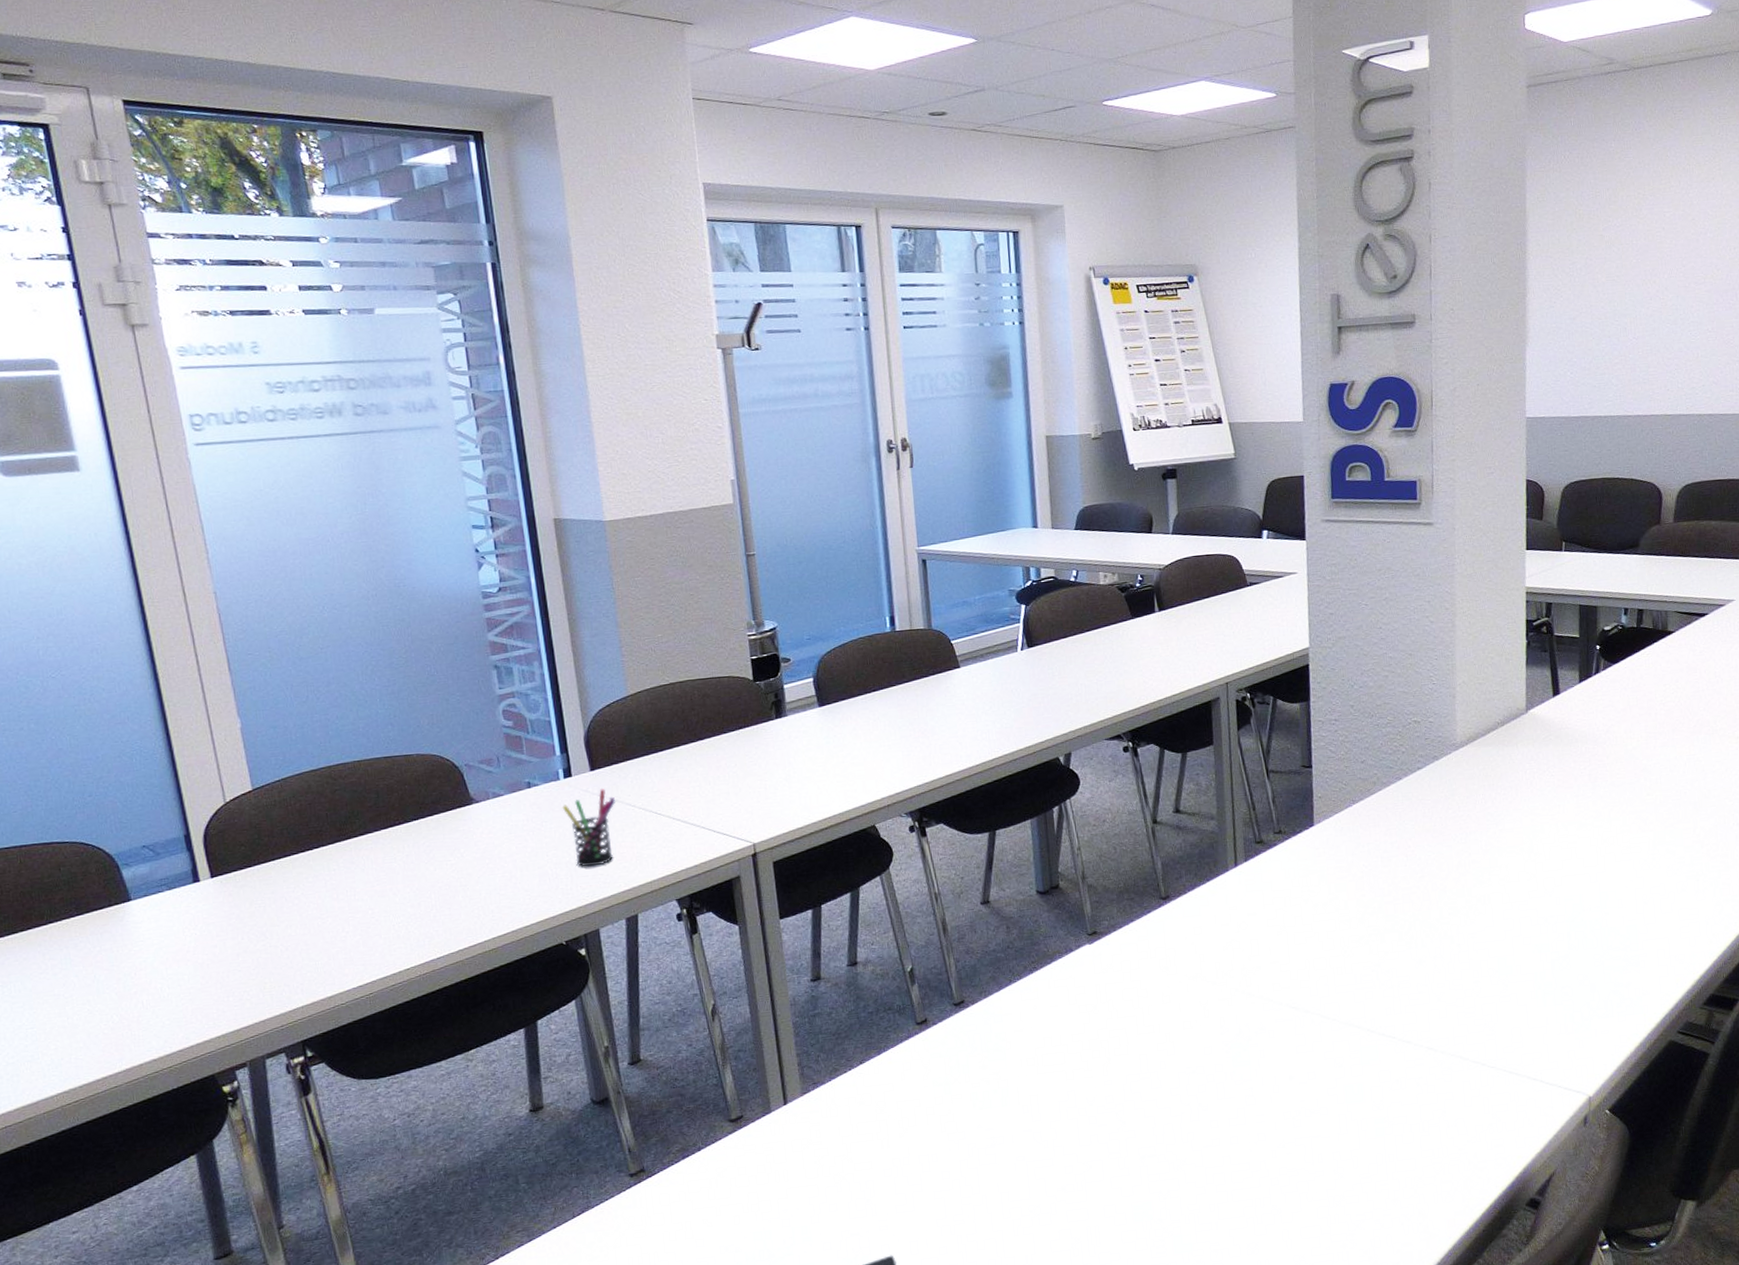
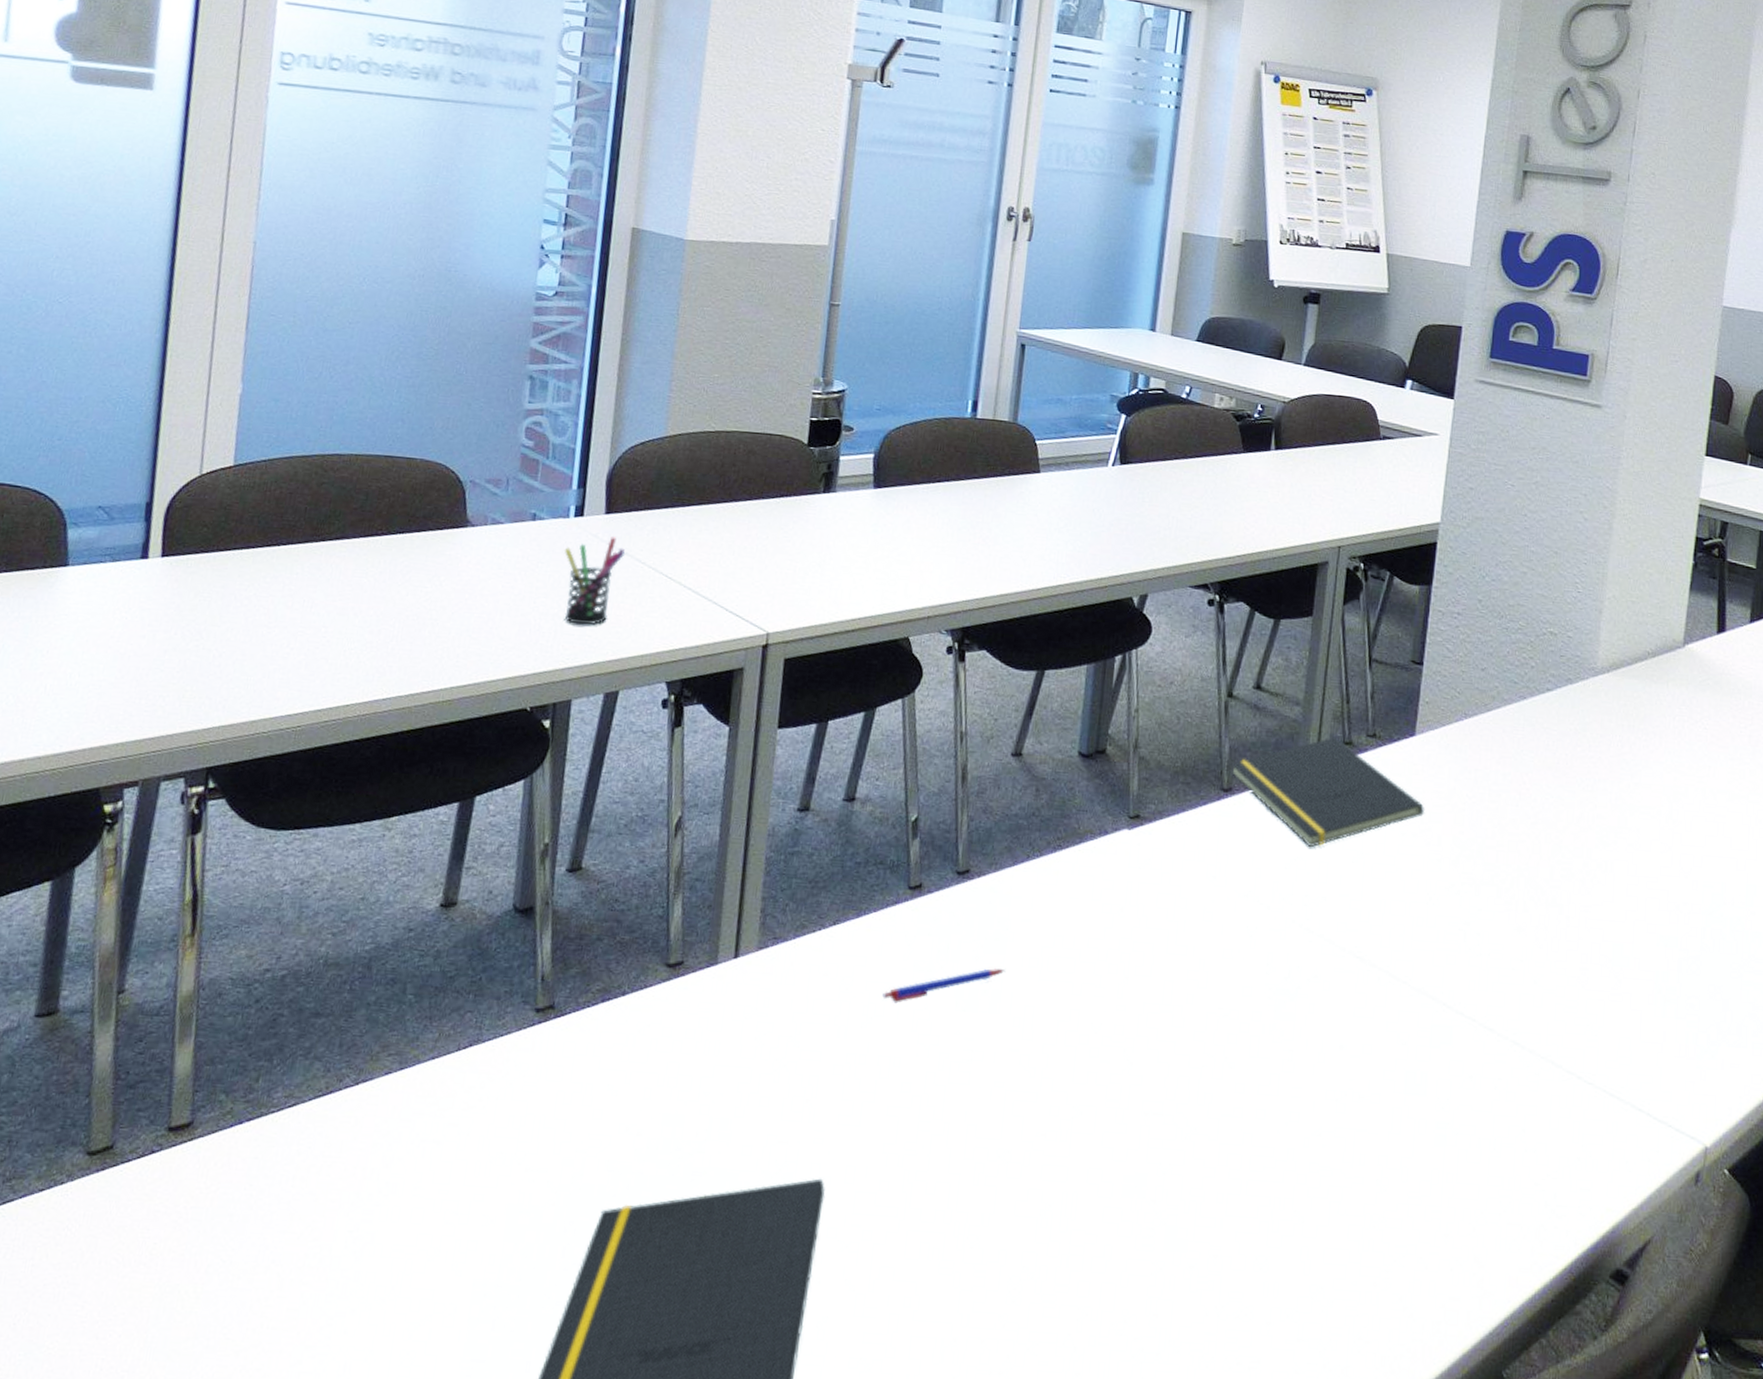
pen: none [912,1071,1009,1115] -> present [882,968,1006,1005]
notepad: none [1165,839,1331,931] -> present [1231,737,1425,848]

